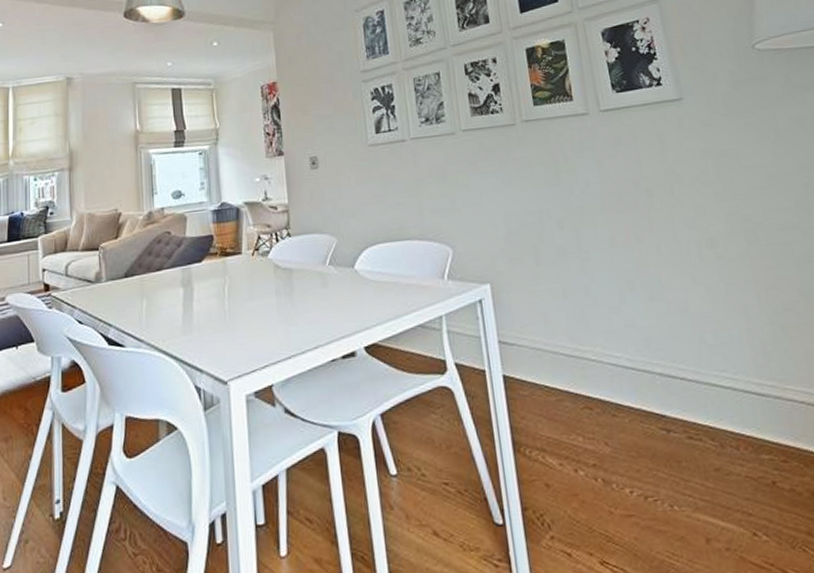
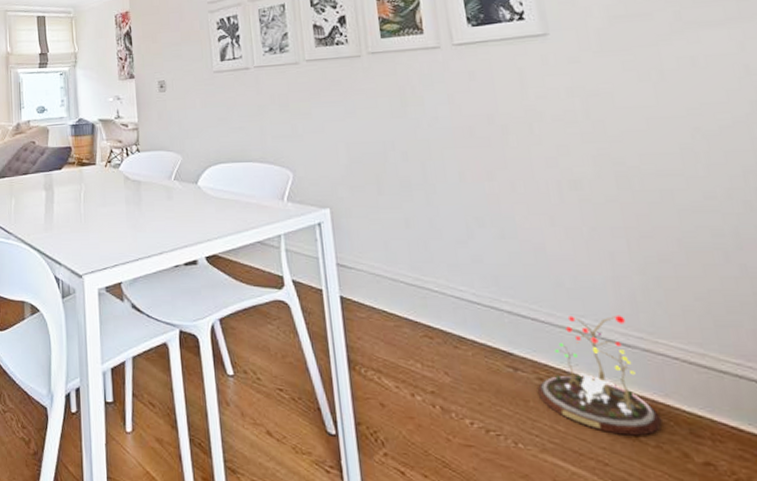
decorative plant: none [688,366,794,484] -> present [538,315,662,436]

